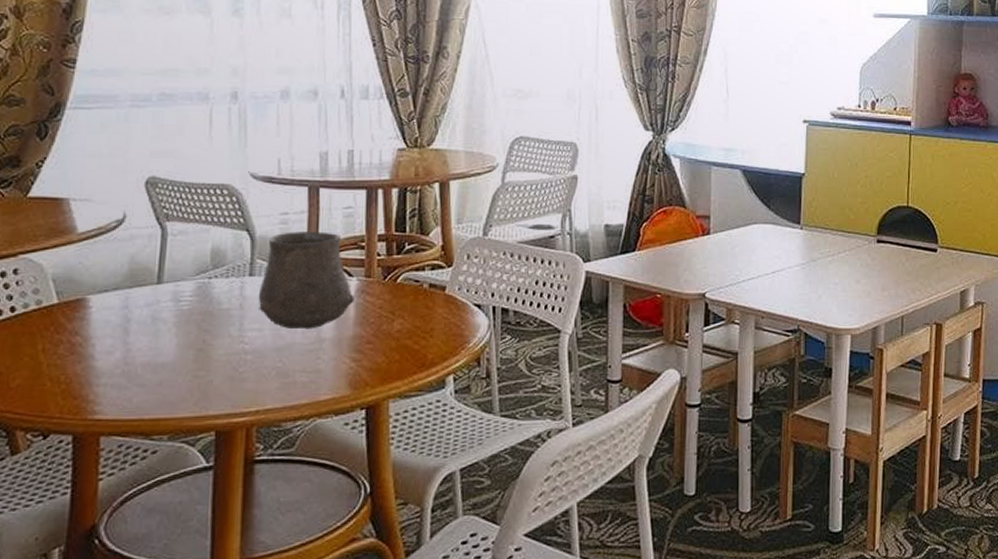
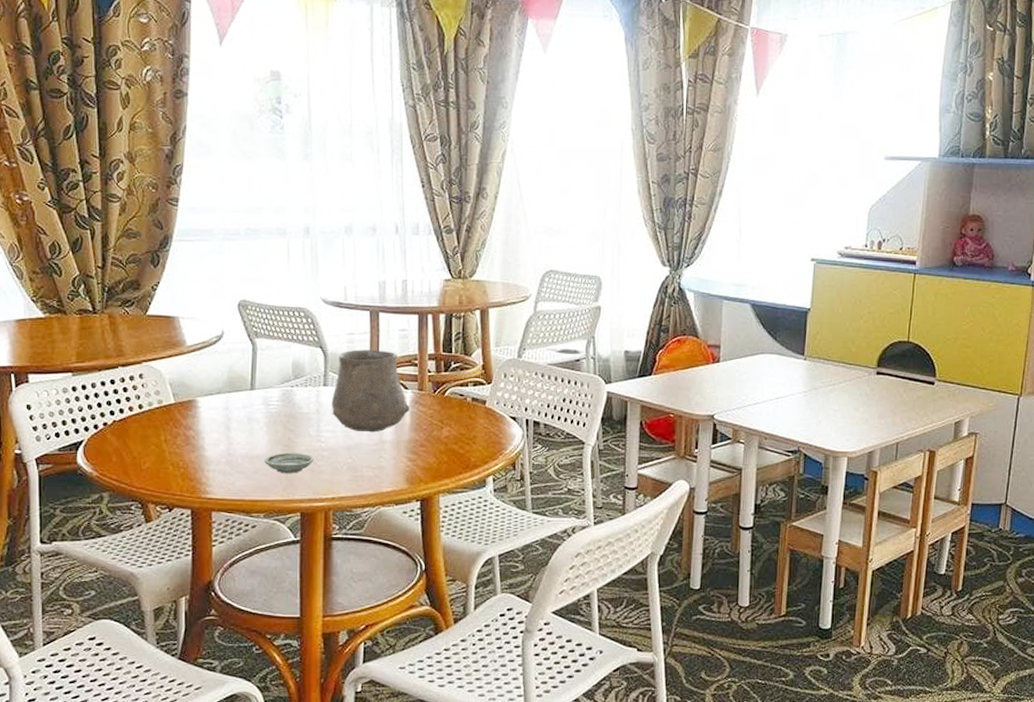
saucer: none [171,358,235,384] -> present [264,452,314,473]

